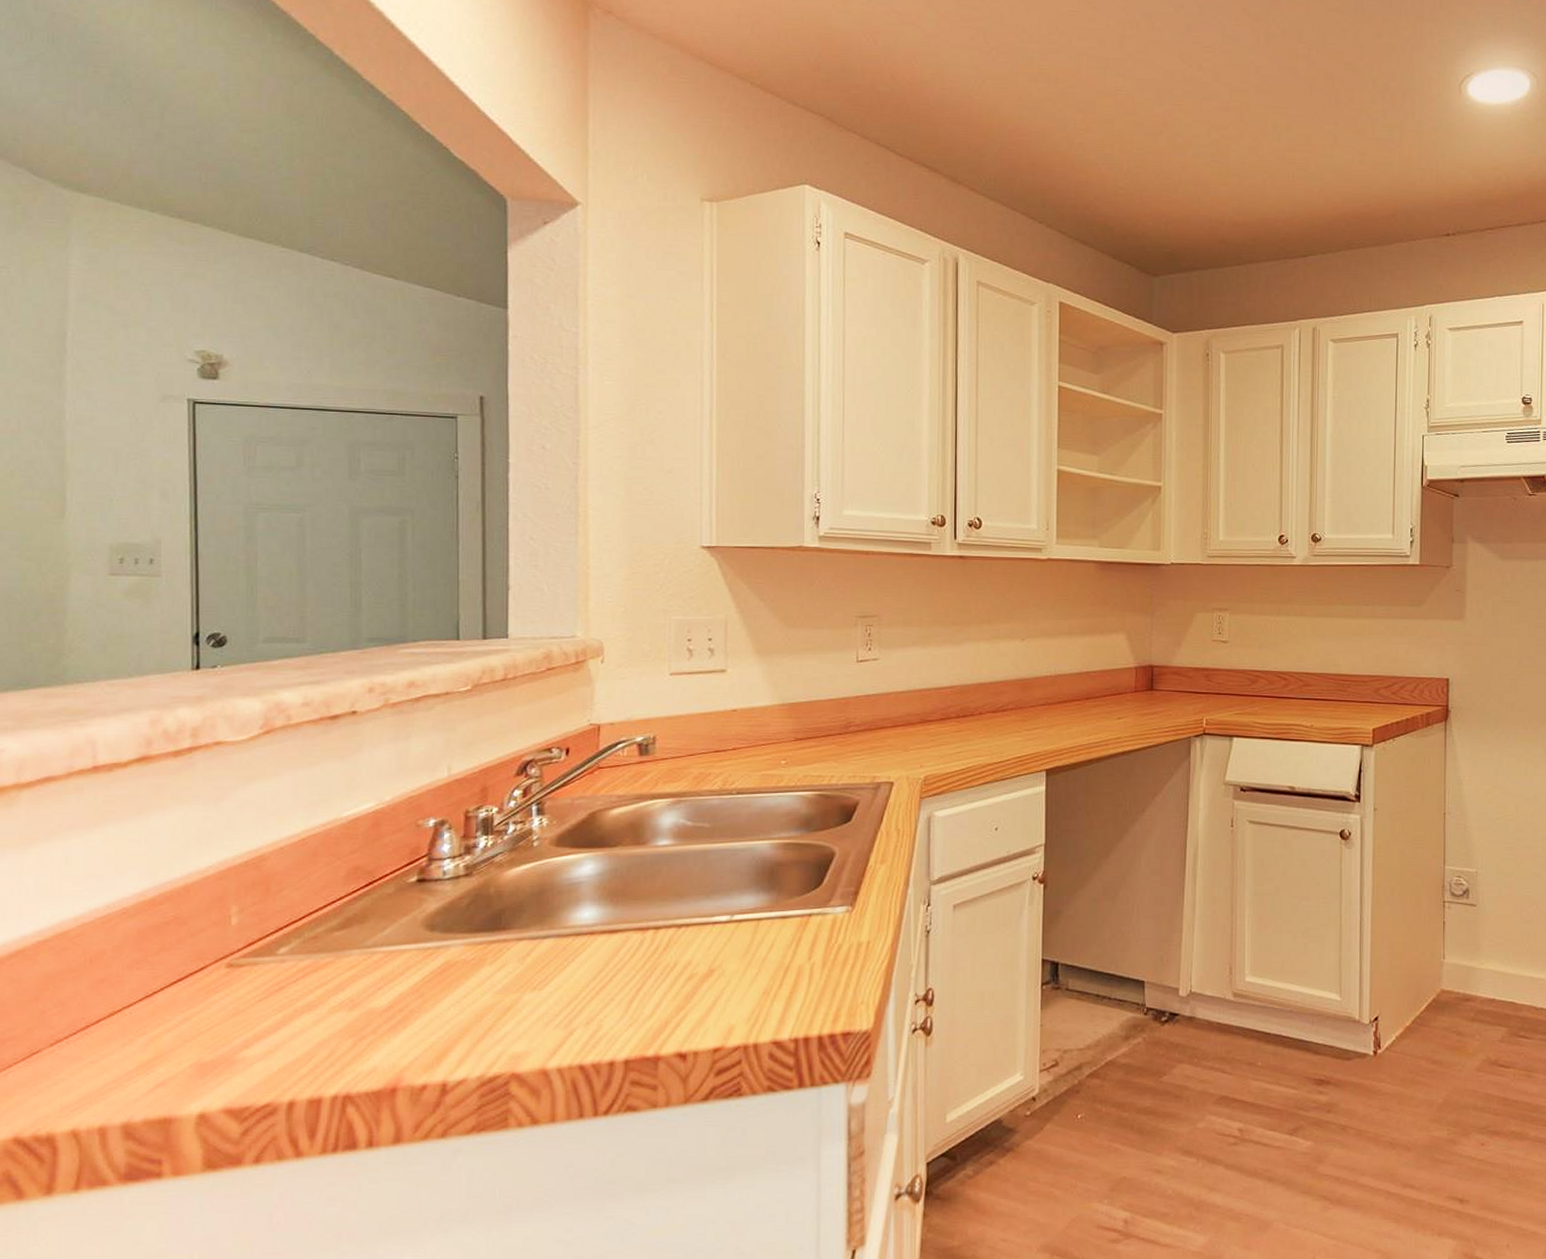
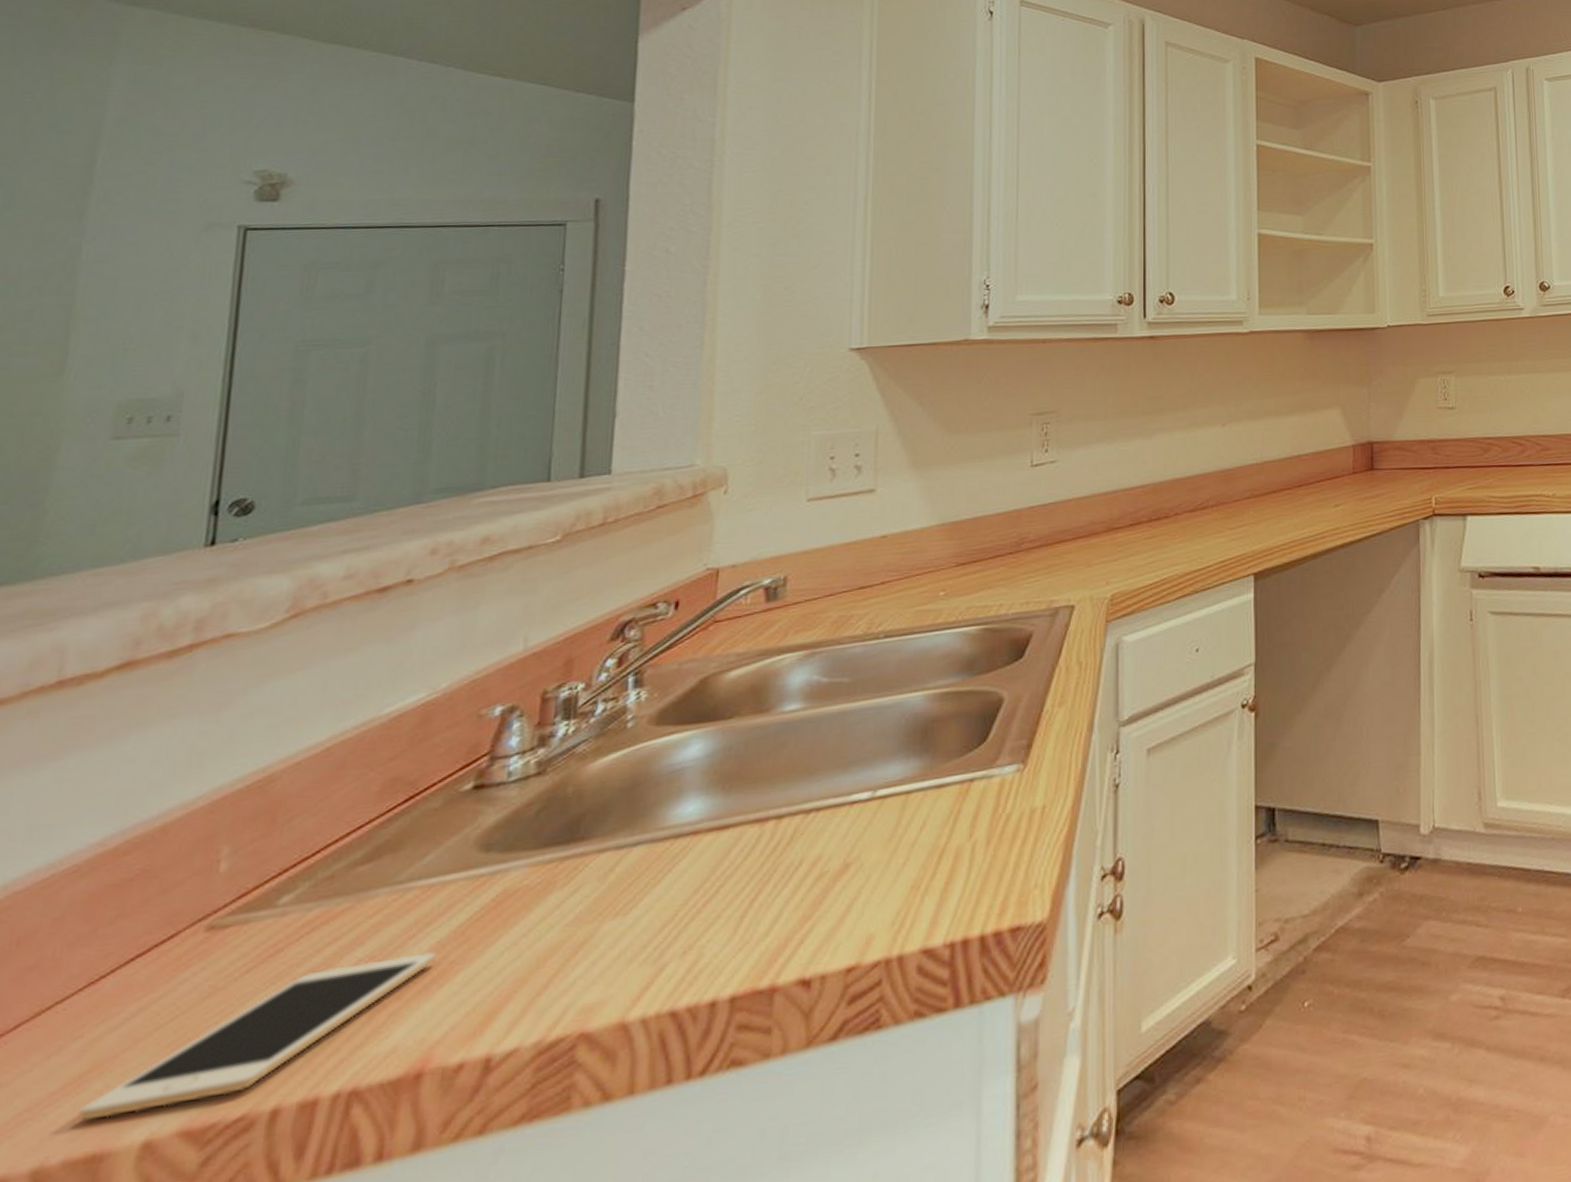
cell phone: none [150,1001,400,1094] -> present [78,952,437,1121]

